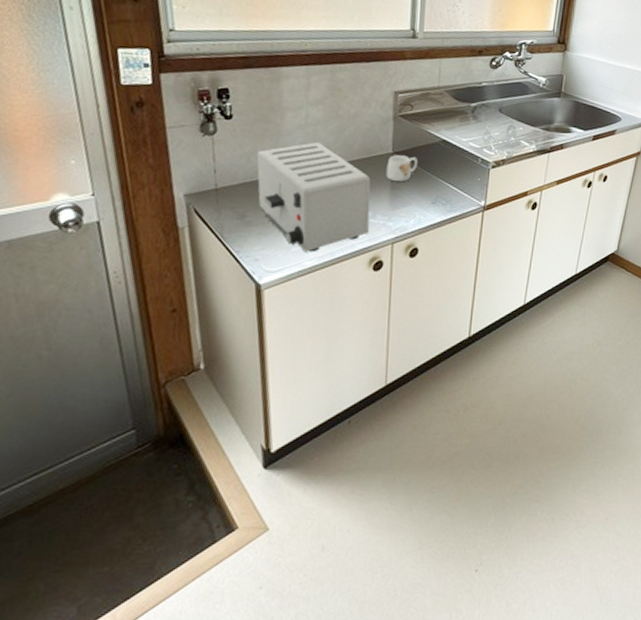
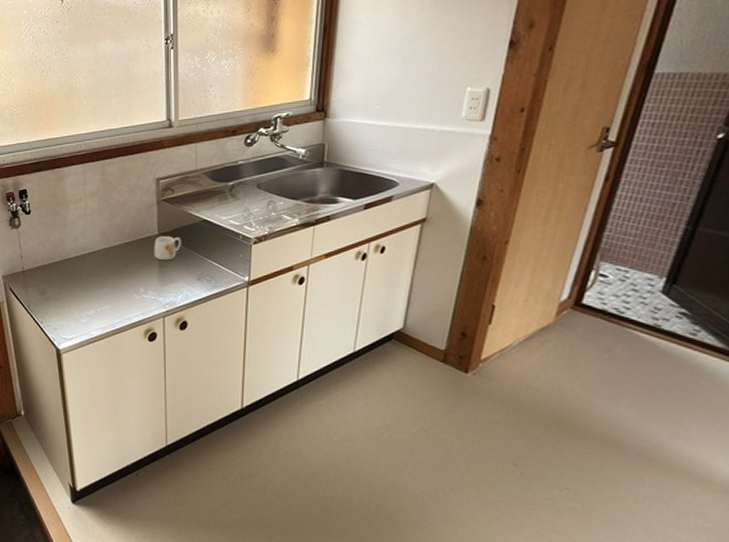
toaster: present [256,142,371,252] -> none [50,229,142,324]

